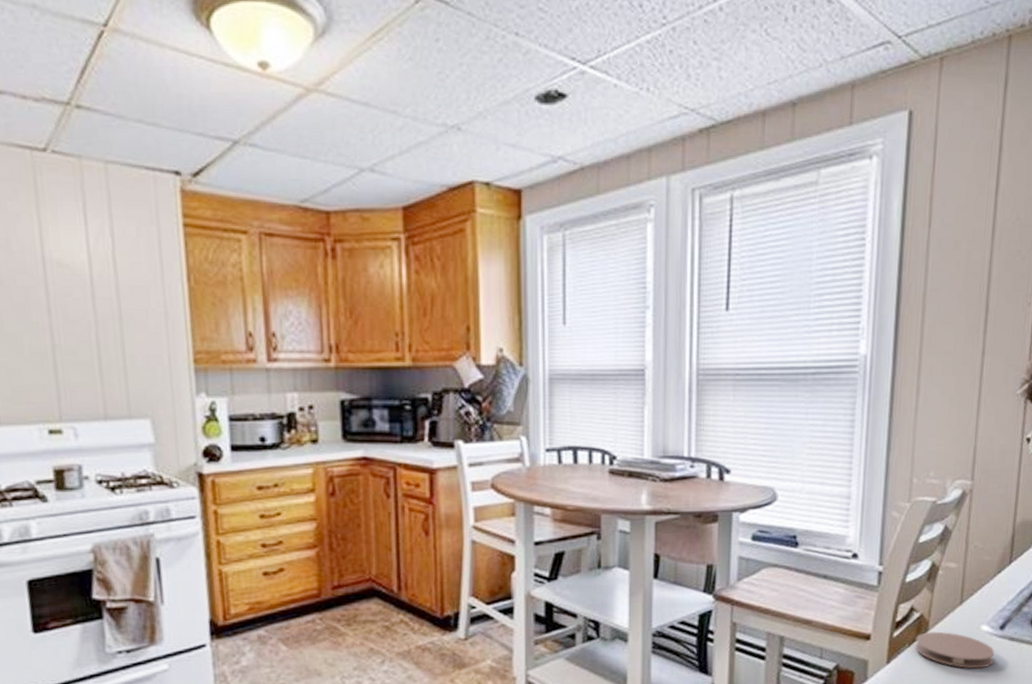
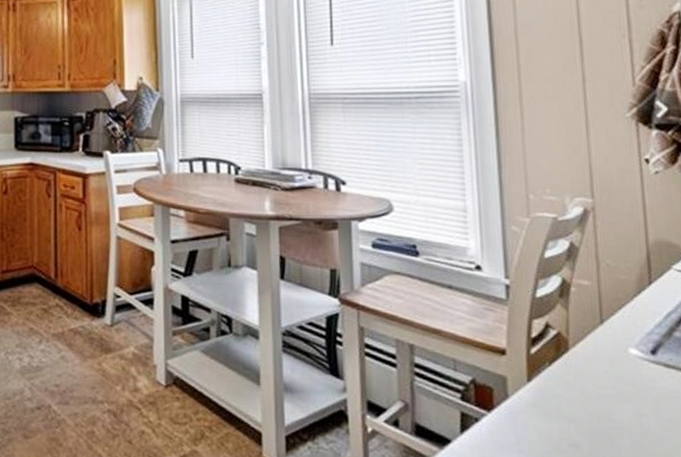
coaster: present [915,631,995,669] -> none [556,351,651,396]

